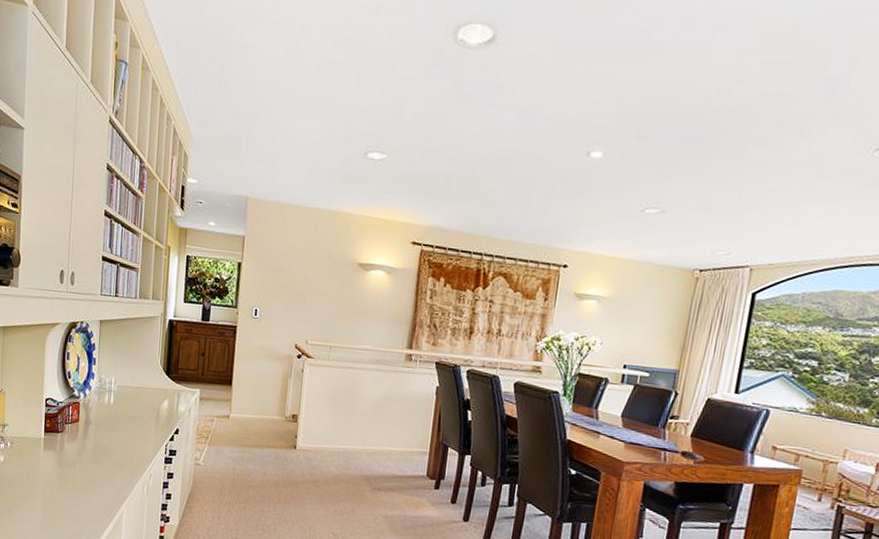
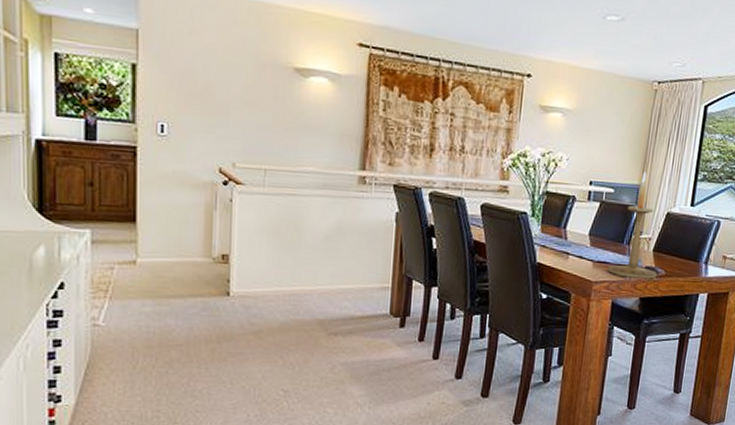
candlestick: none [640,358,696,465] -> present [607,172,658,280]

